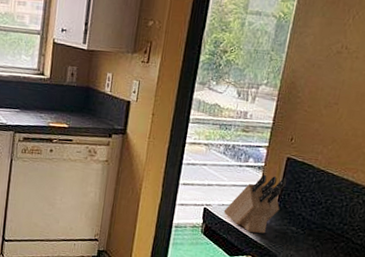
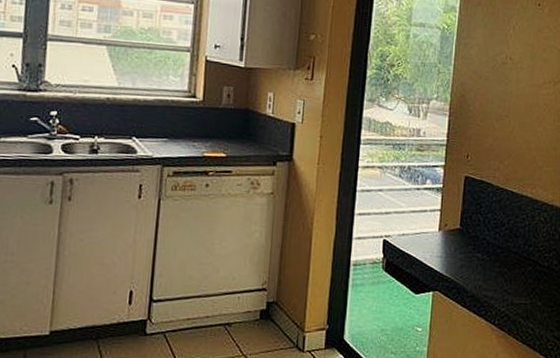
knife block: present [224,175,287,234] -> none [405,198,468,264]

